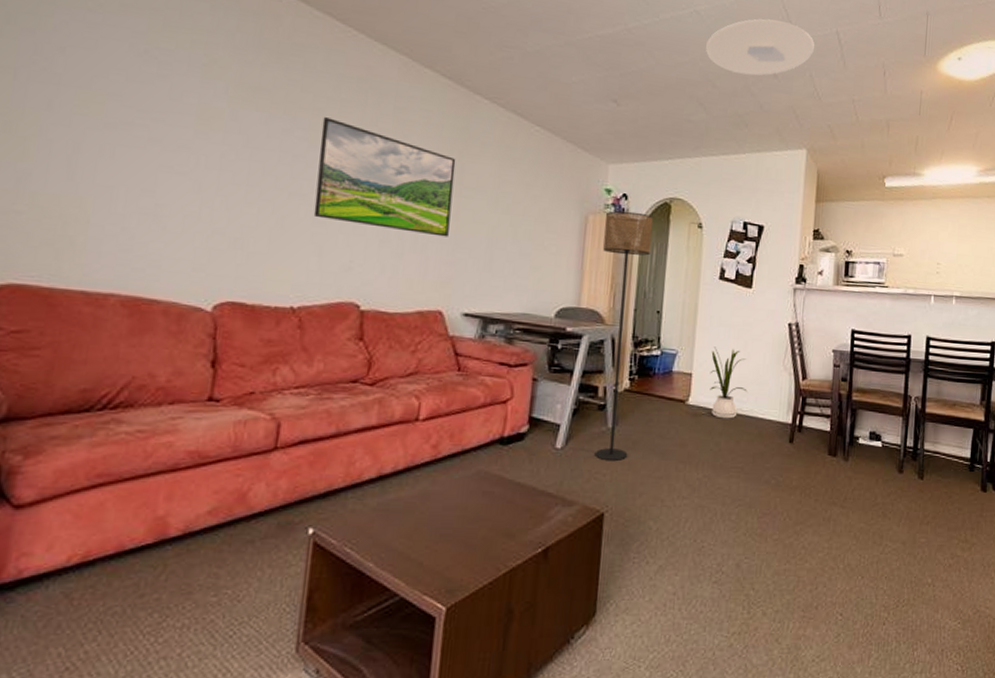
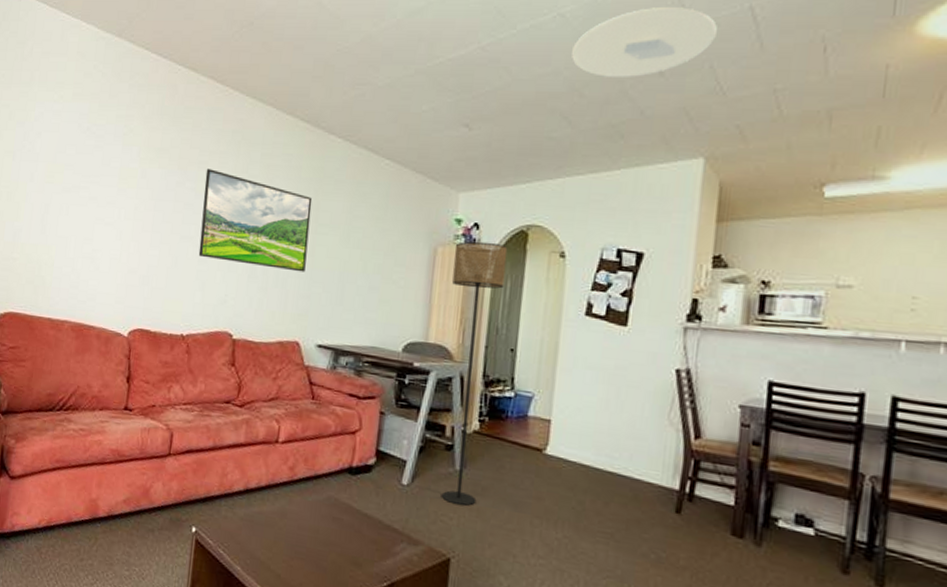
house plant: present [710,346,747,419] -> none [572,391,620,476]

